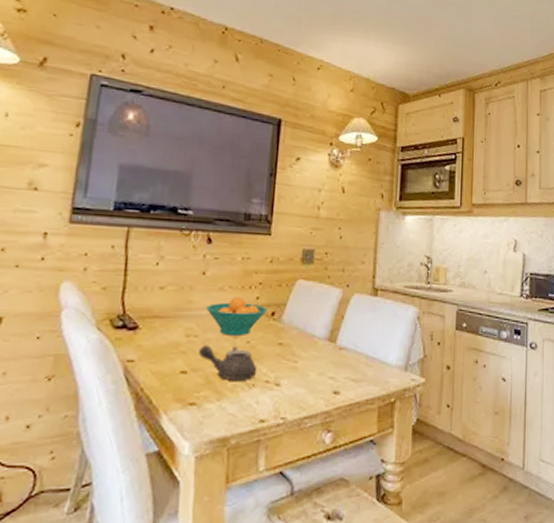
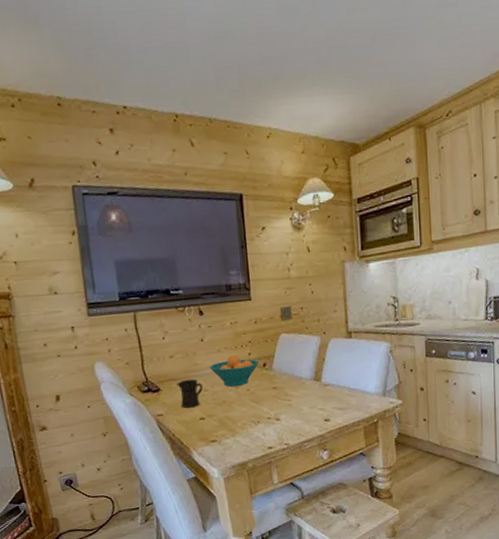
mug: none [161,318,193,356] -> present [176,378,203,408]
teapot: present [199,344,257,382] -> none [210,393,260,421]

